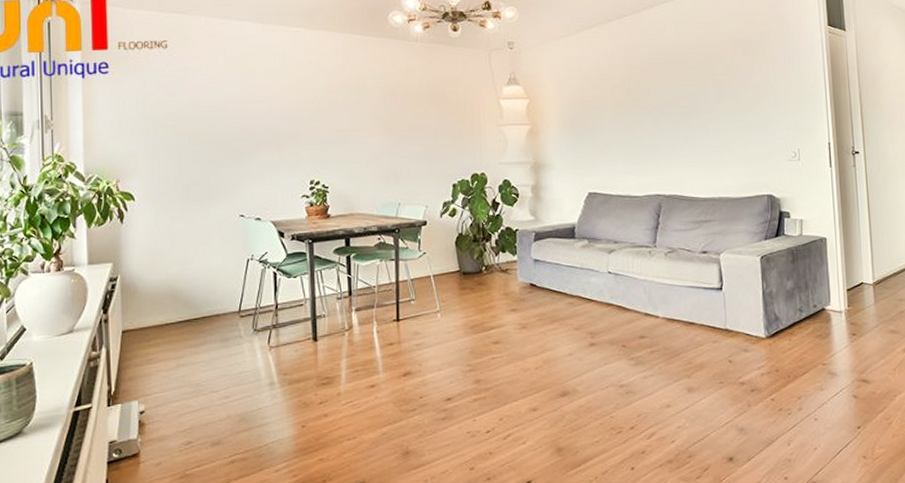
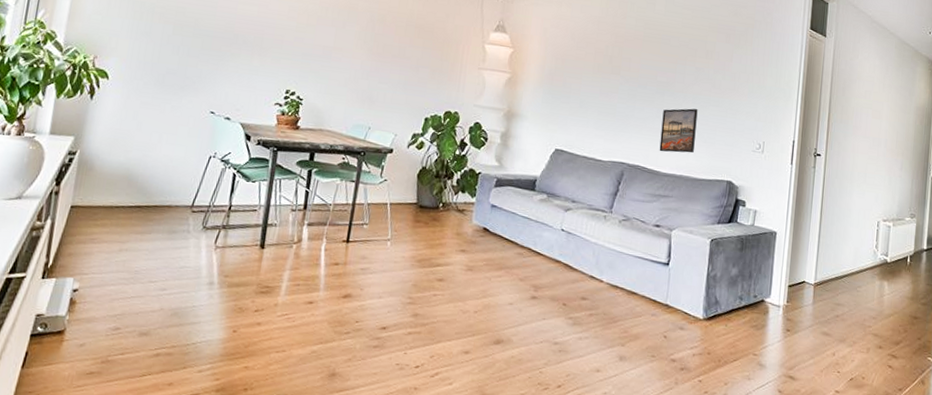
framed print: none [691,128,729,177] -> present [659,108,698,153]

